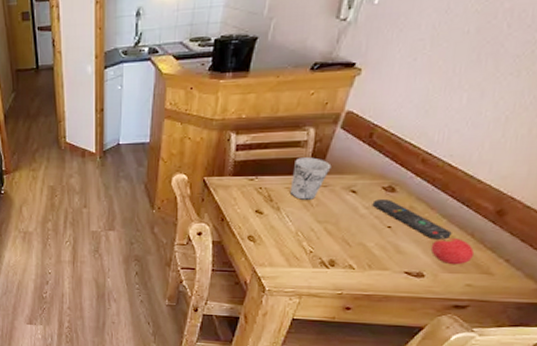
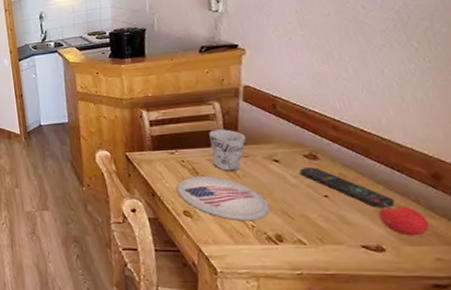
plate: none [247,204,333,246] -> present [177,176,271,220]

